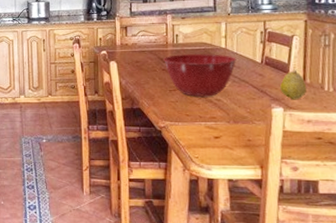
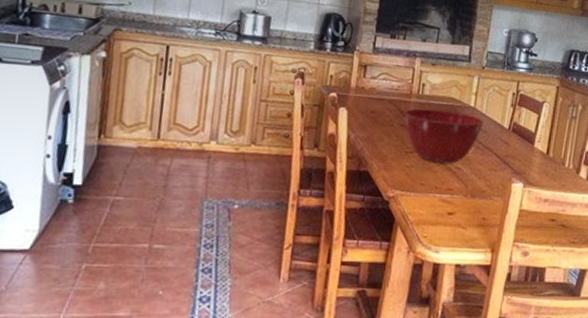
fruit: present [280,69,307,100] -> none [523,140,549,176]

